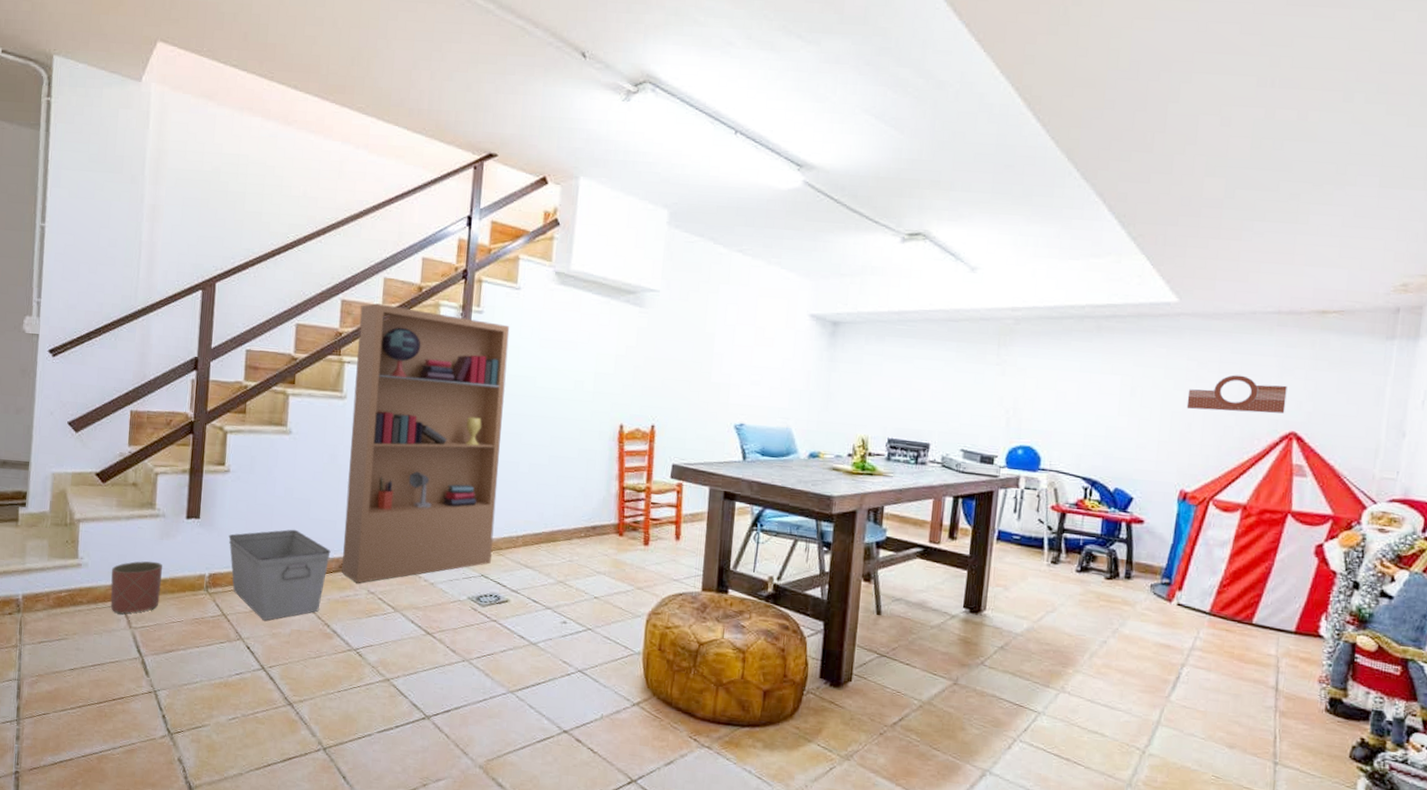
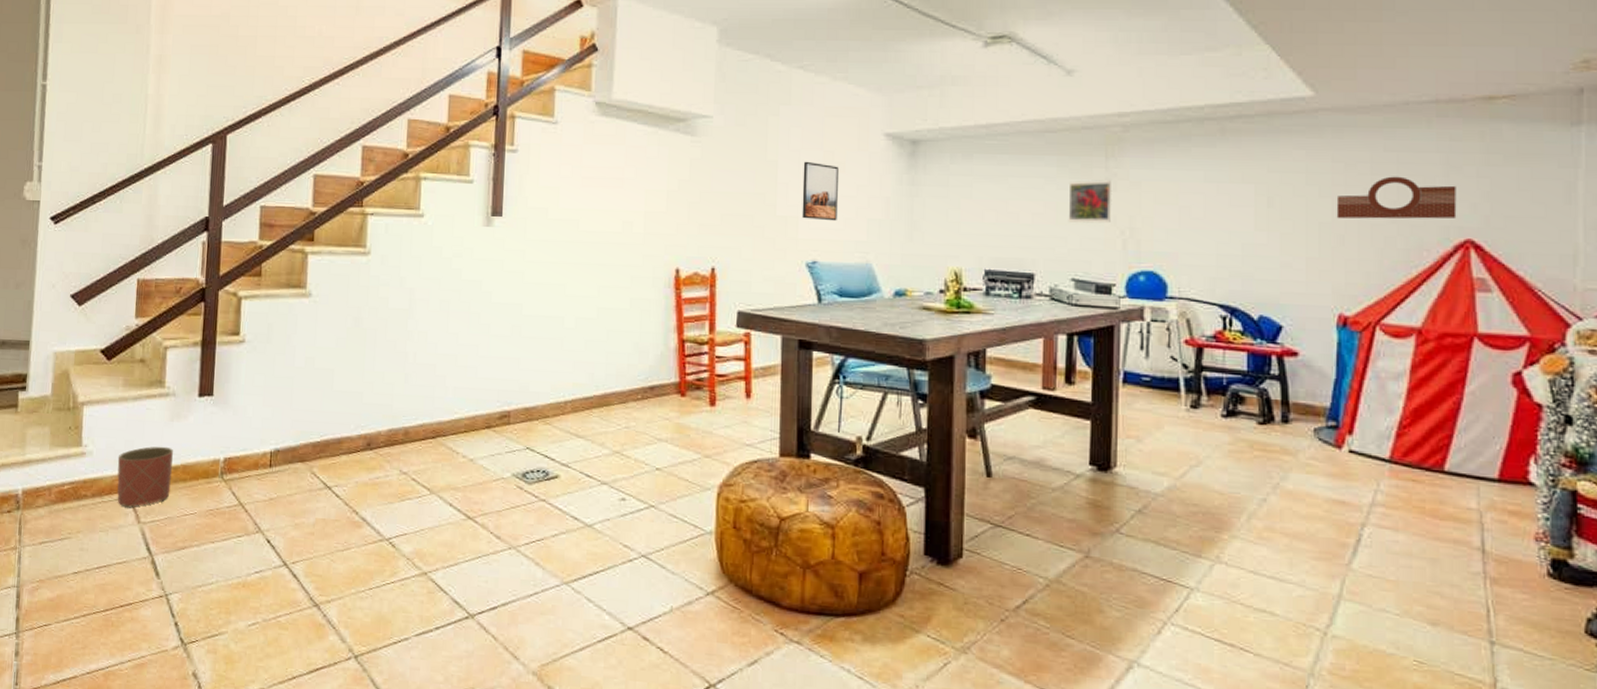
storage bin: present [228,529,331,621] -> none [245,403,357,509]
bookcase: present [342,303,510,583] -> none [370,148,548,462]
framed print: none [733,335,768,390] -> present [802,161,839,221]
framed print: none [962,364,1001,403] -> present [1068,180,1111,224]

